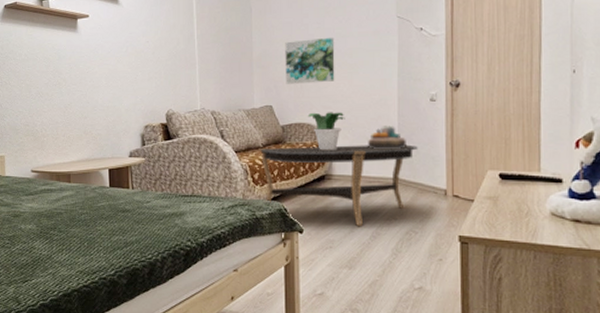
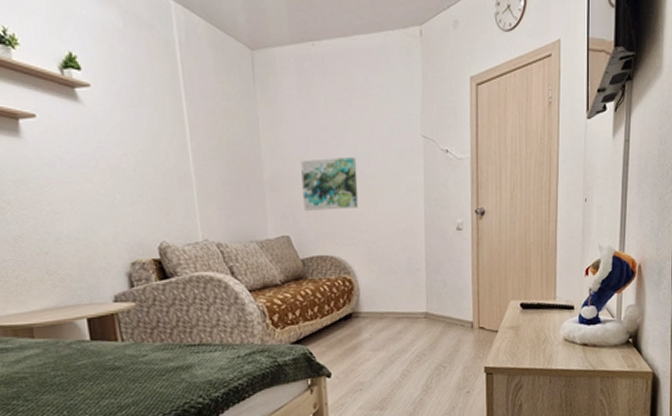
coffee table: present [257,144,418,226] -> none [275,276,445,365]
potted plant: present [307,112,345,151] -> none [330,242,371,286]
decorative bowl: present [368,125,406,149] -> none [396,257,434,282]

